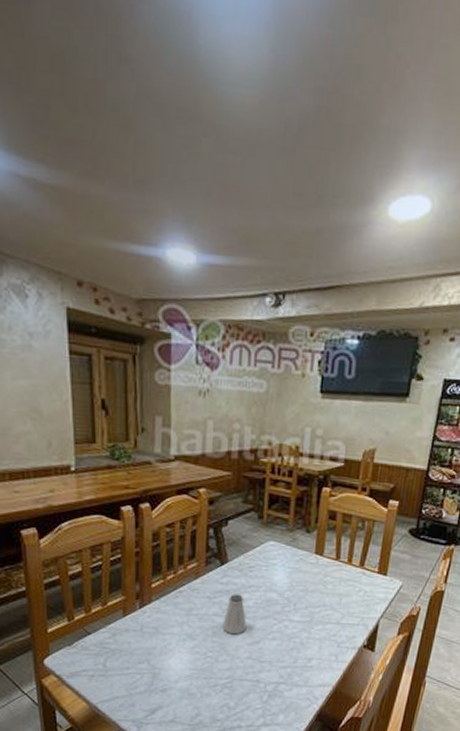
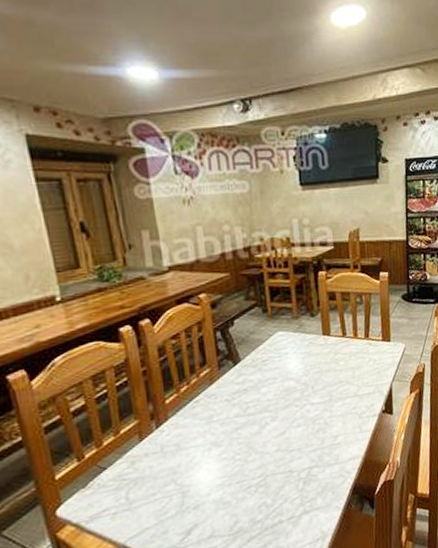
saltshaker: present [222,594,247,635] -> none [245,390,271,432]

